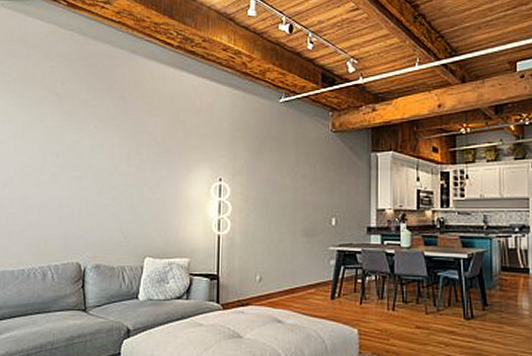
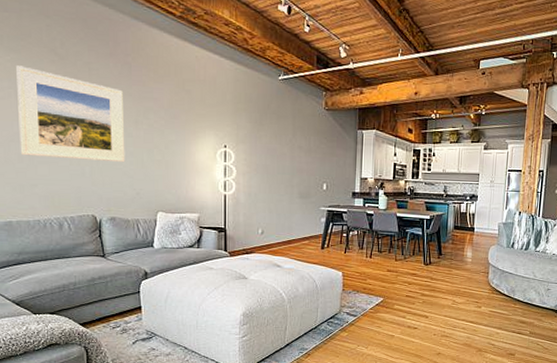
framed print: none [13,109,117,203] -> present [16,65,125,163]

